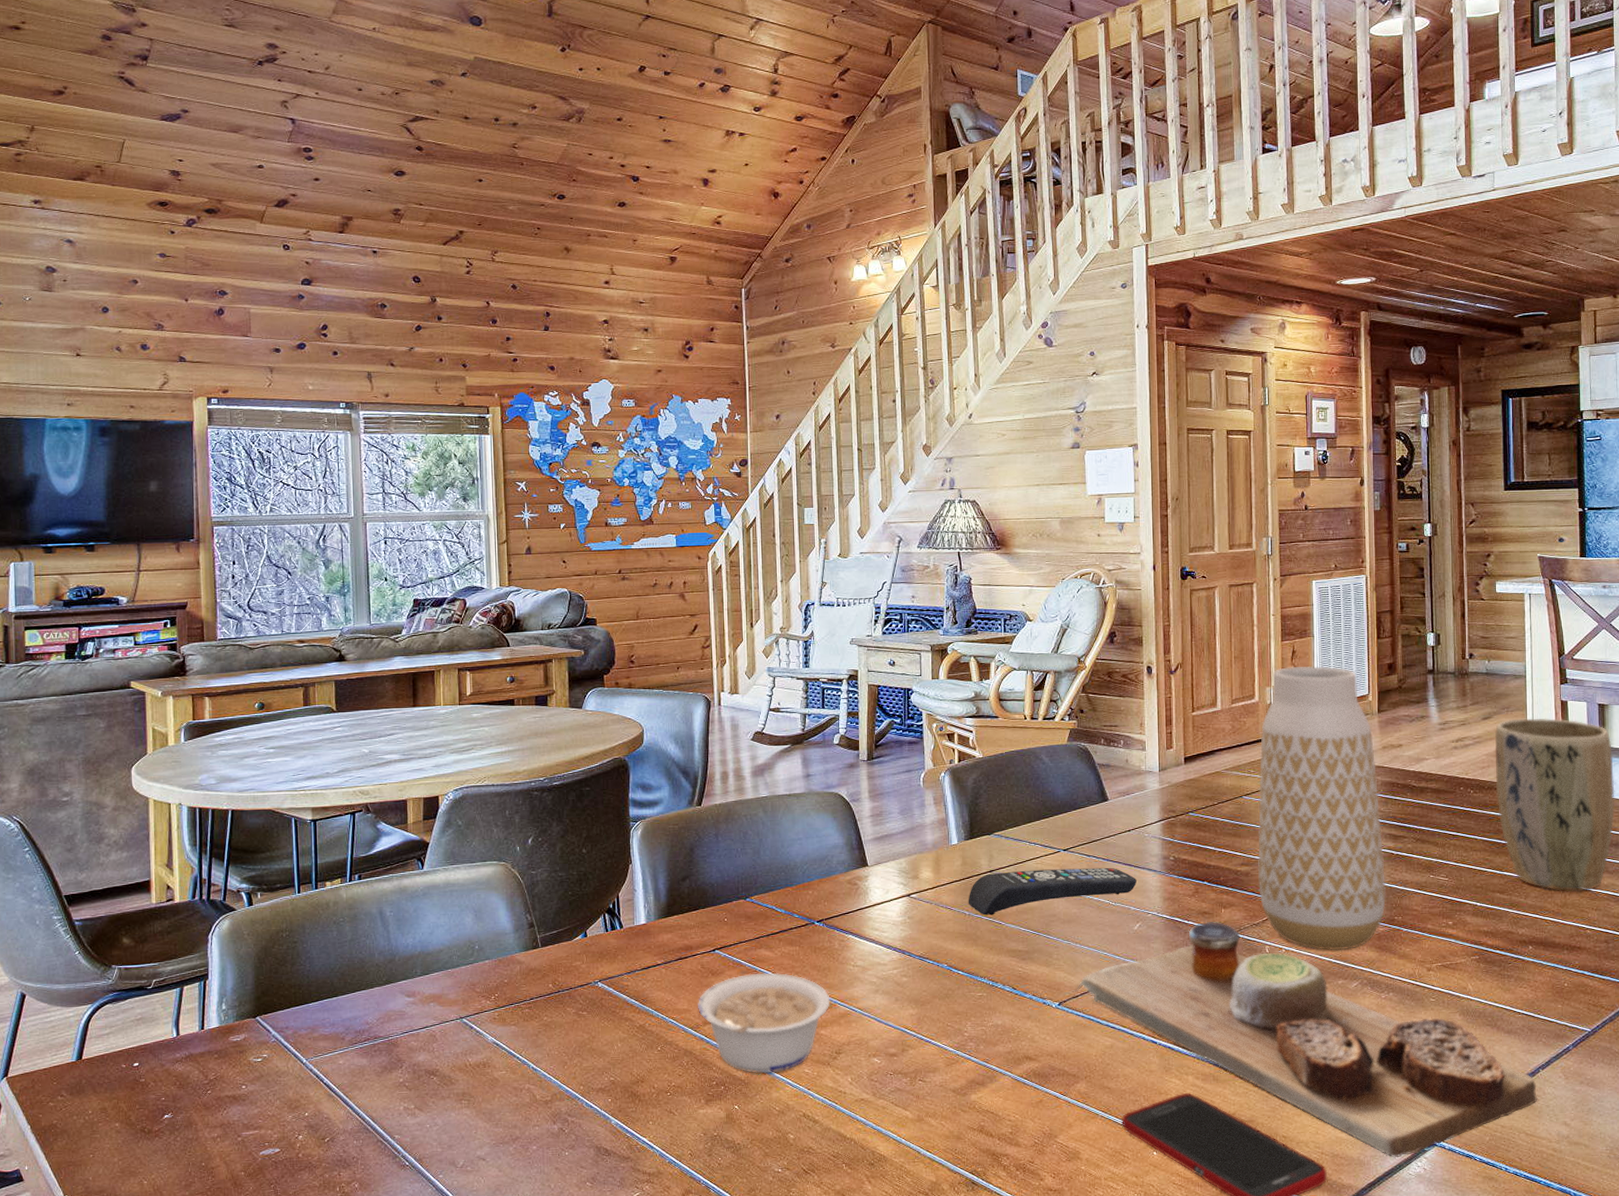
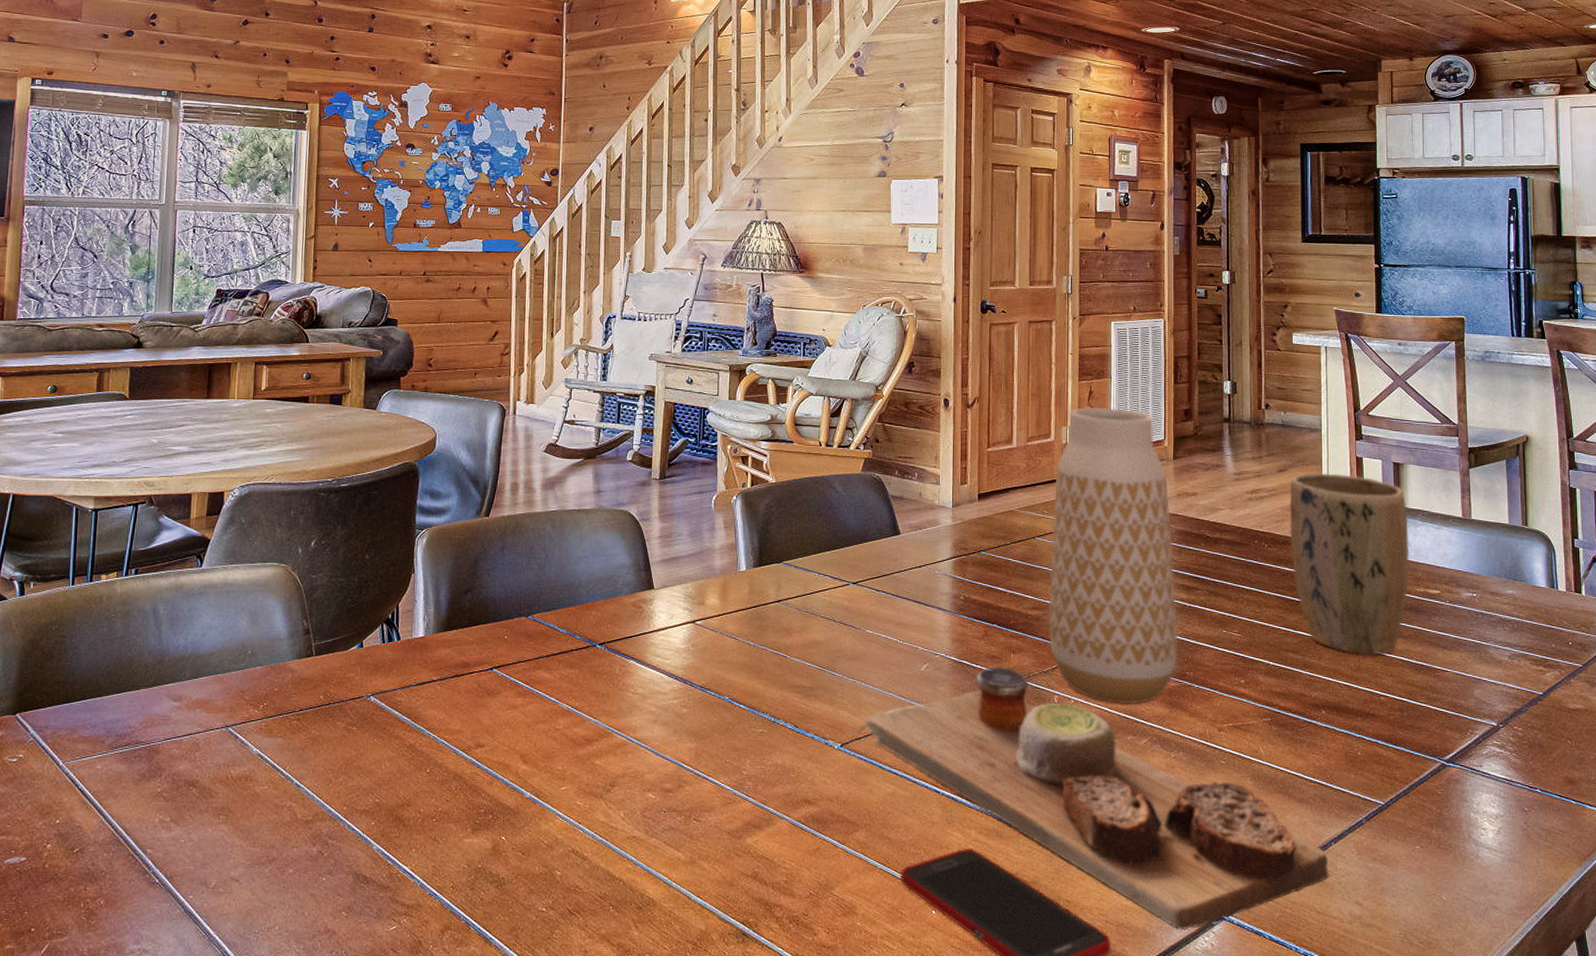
legume: present [698,972,831,1073] -> none [471,695,607,804]
remote control: present [968,867,1137,916] -> none [753,602,925,648]

